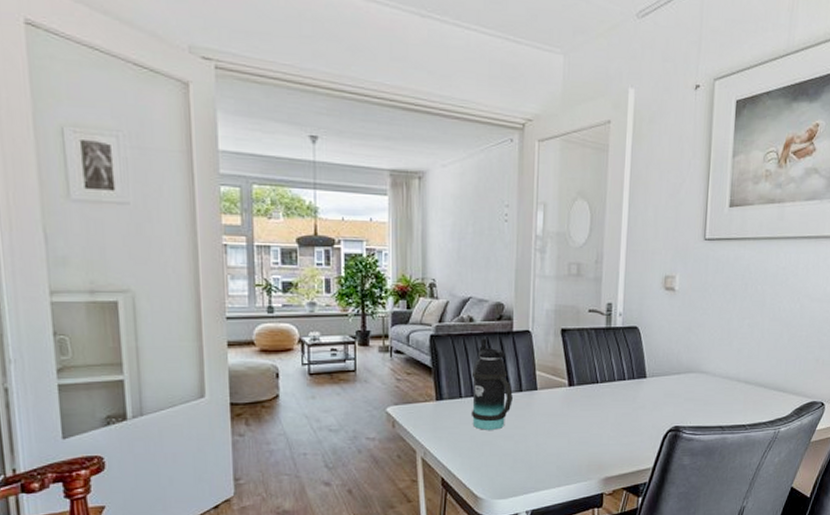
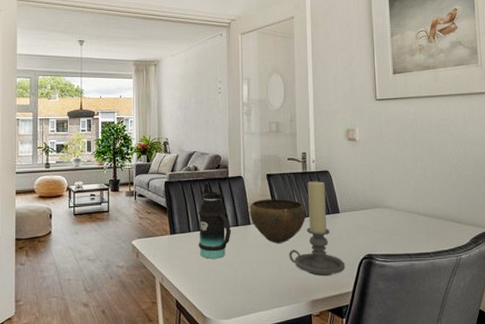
bowl: none [536,359,607,413] -> present [249,198,306,244]
candle holder: none [582,338,647,451] -> present [289,180,345,277]

